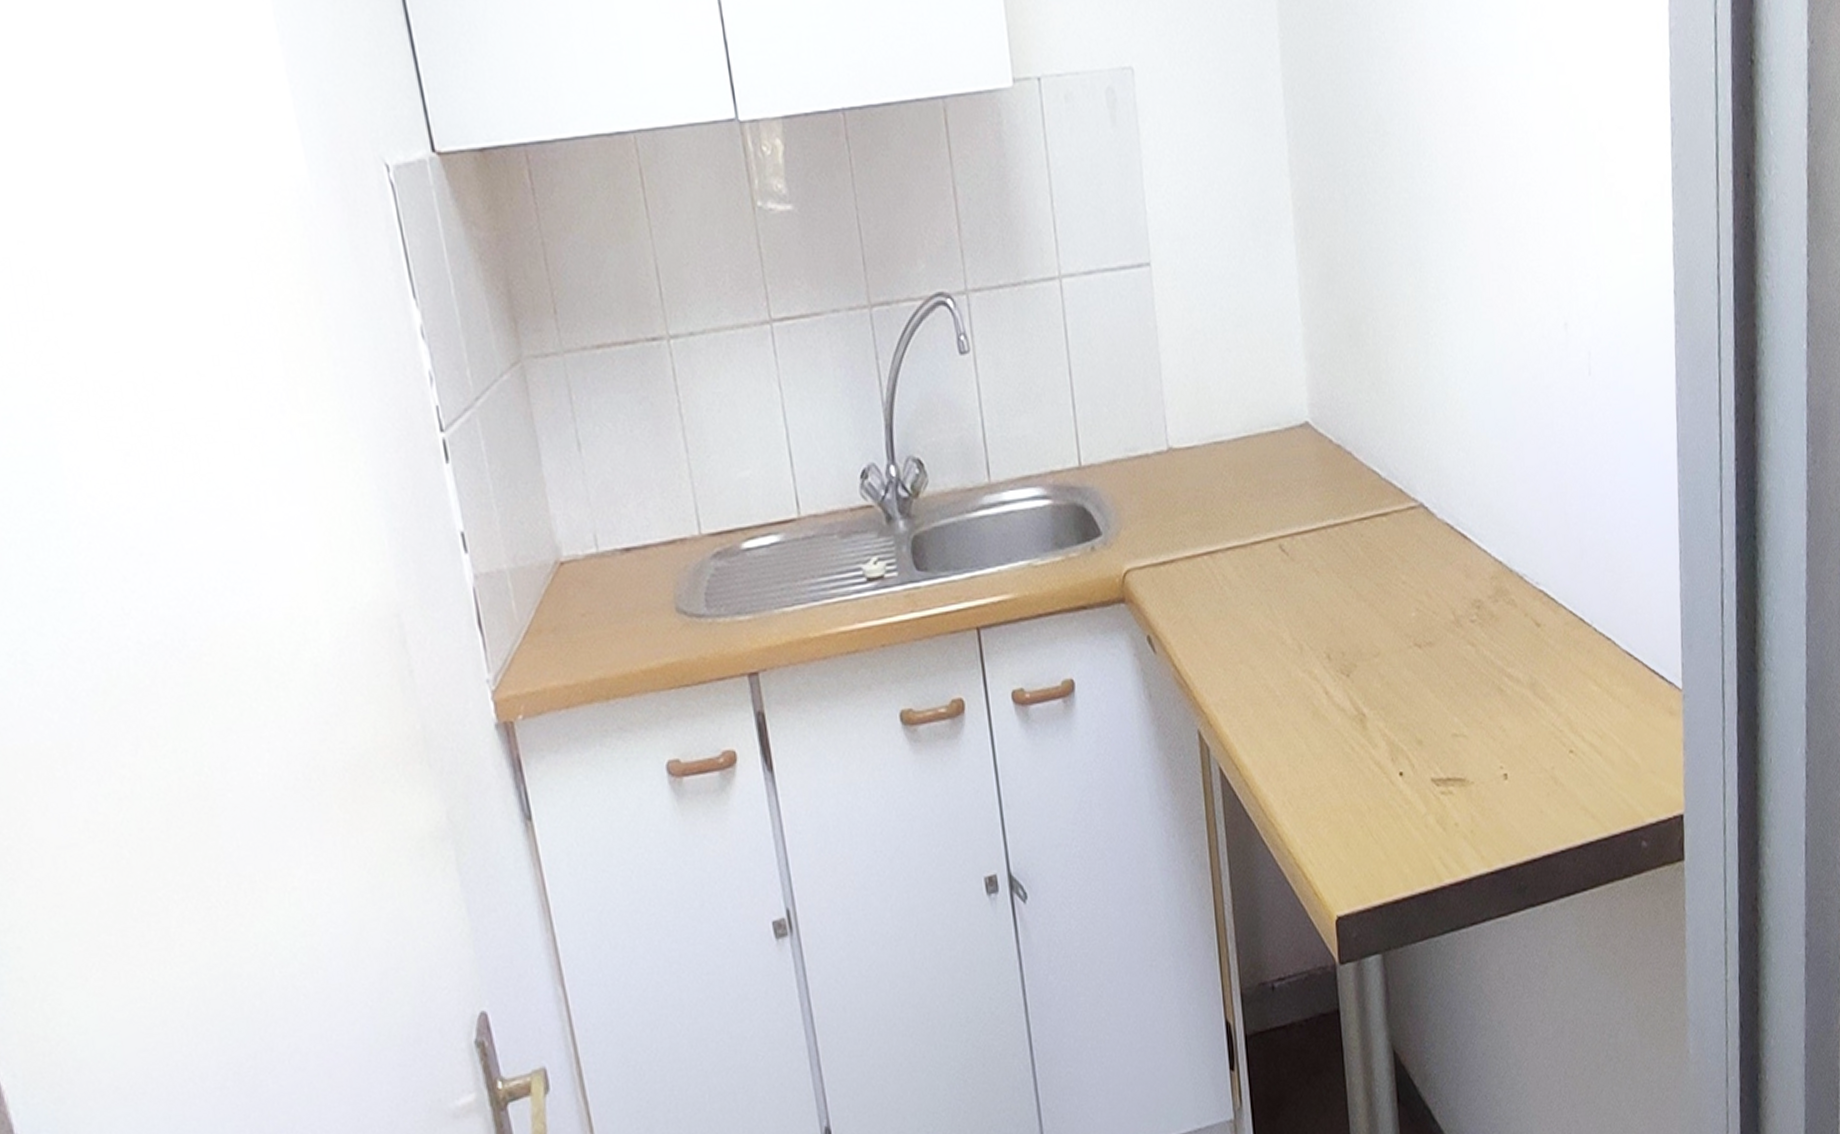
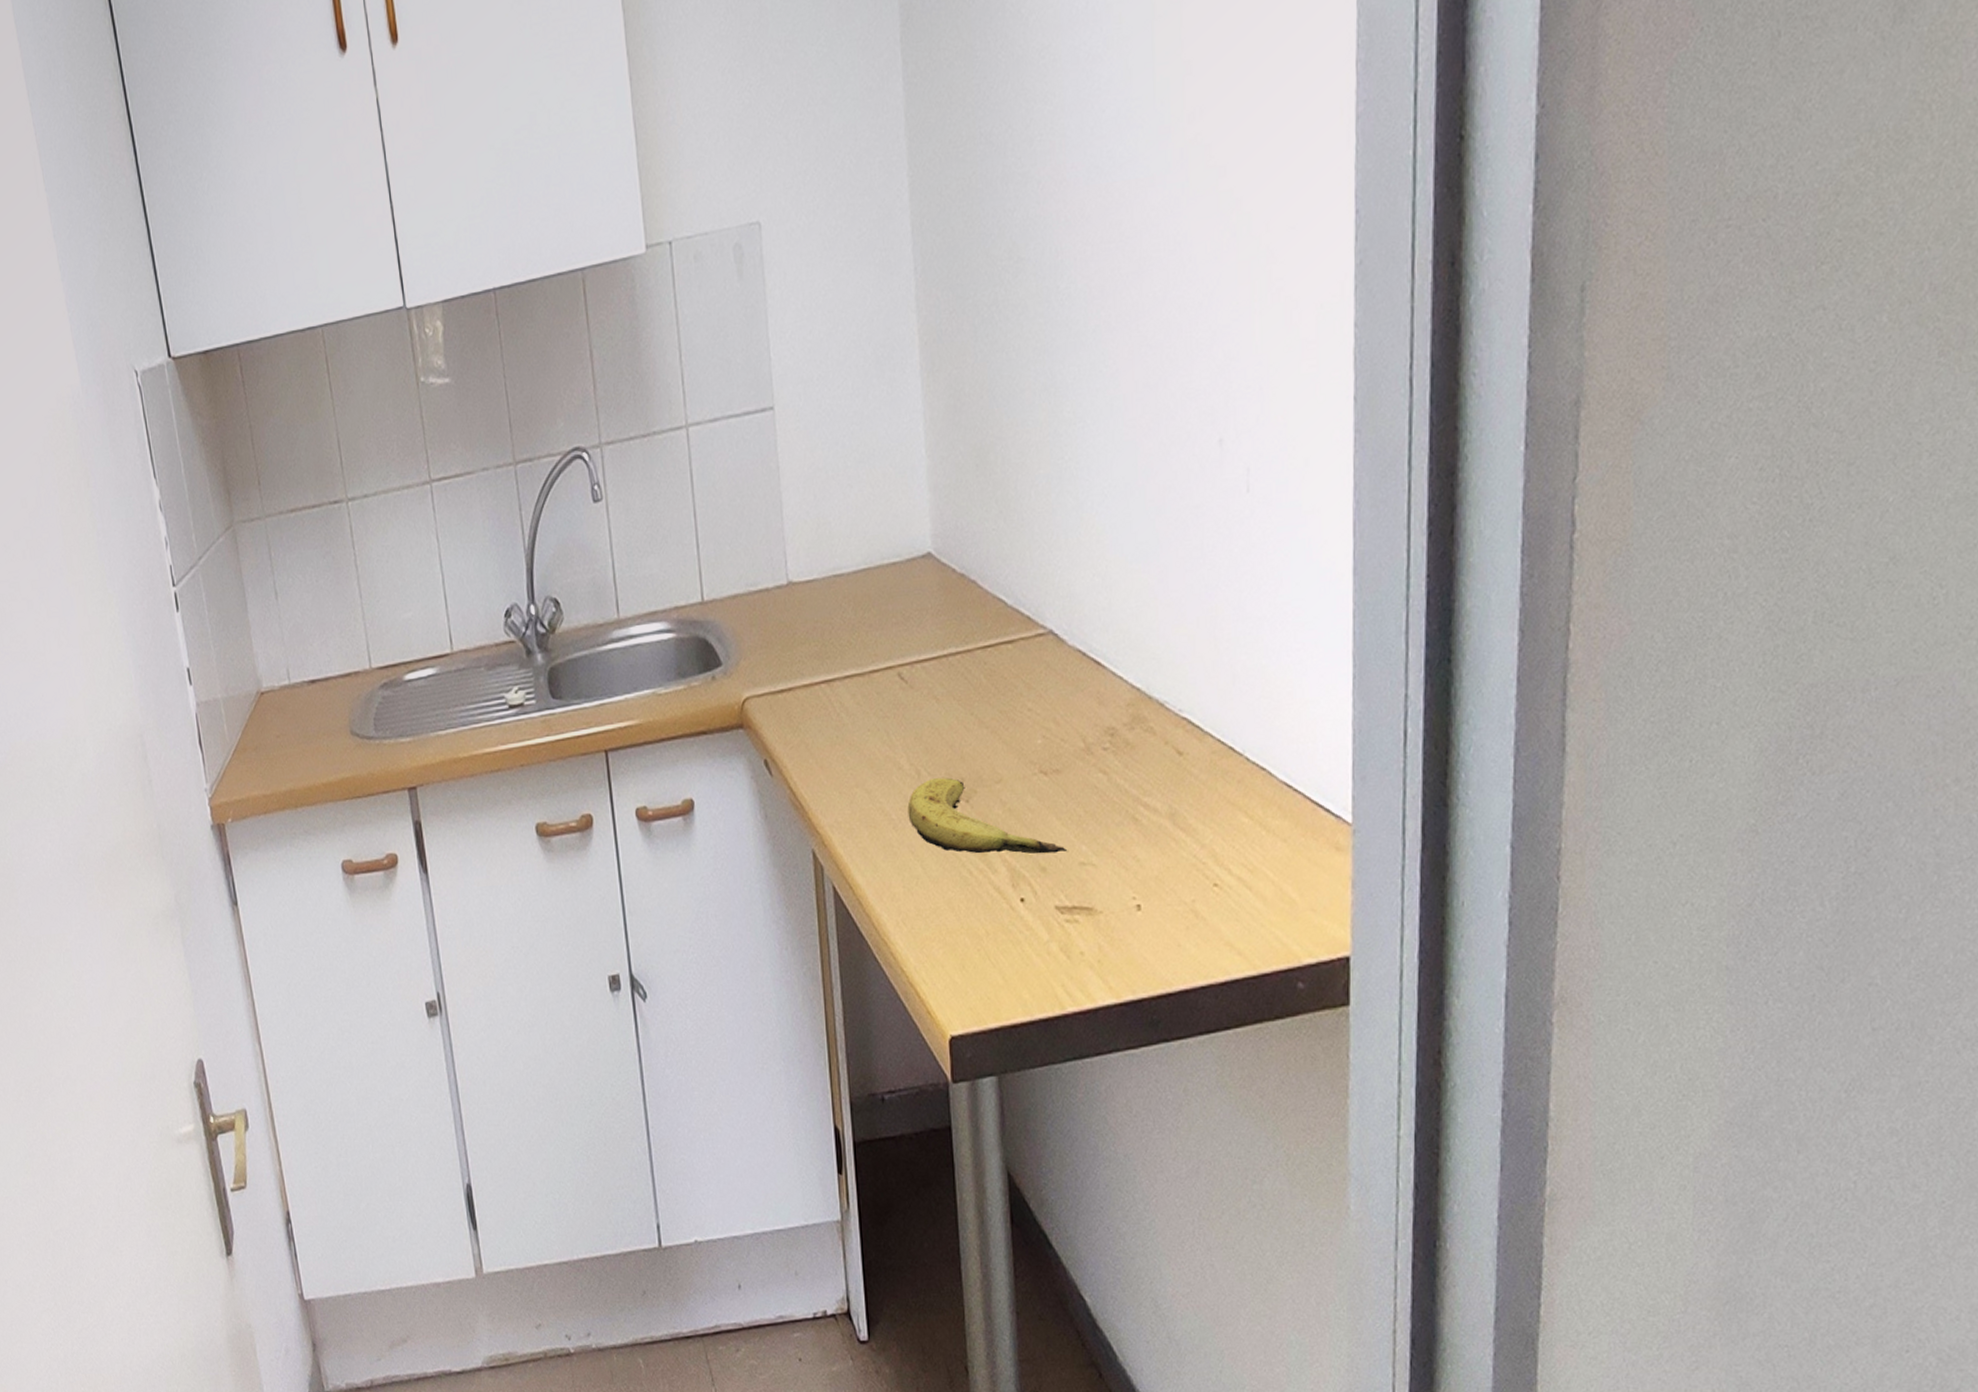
banana: none [1291,652,1443,729] -> present [907,778,1069,854]

